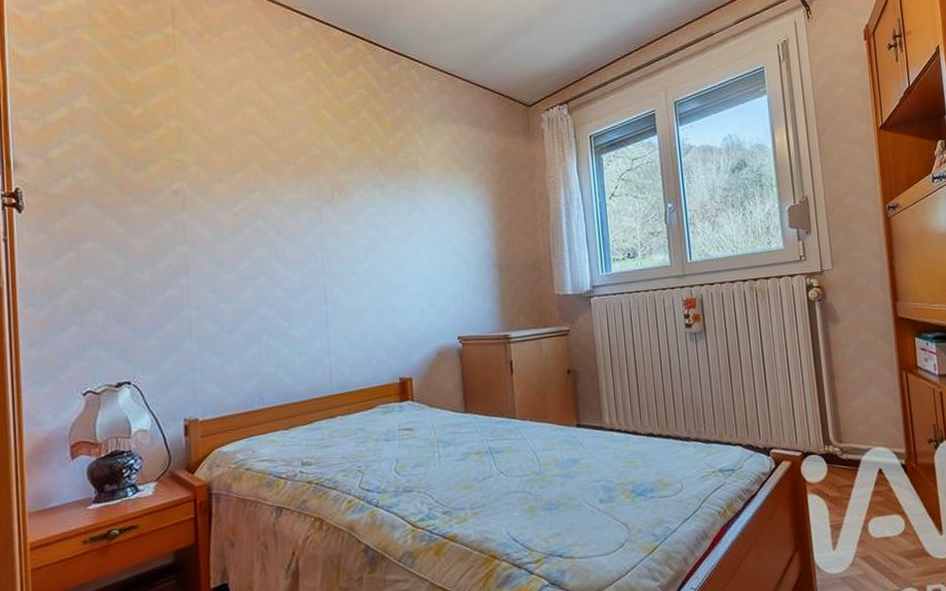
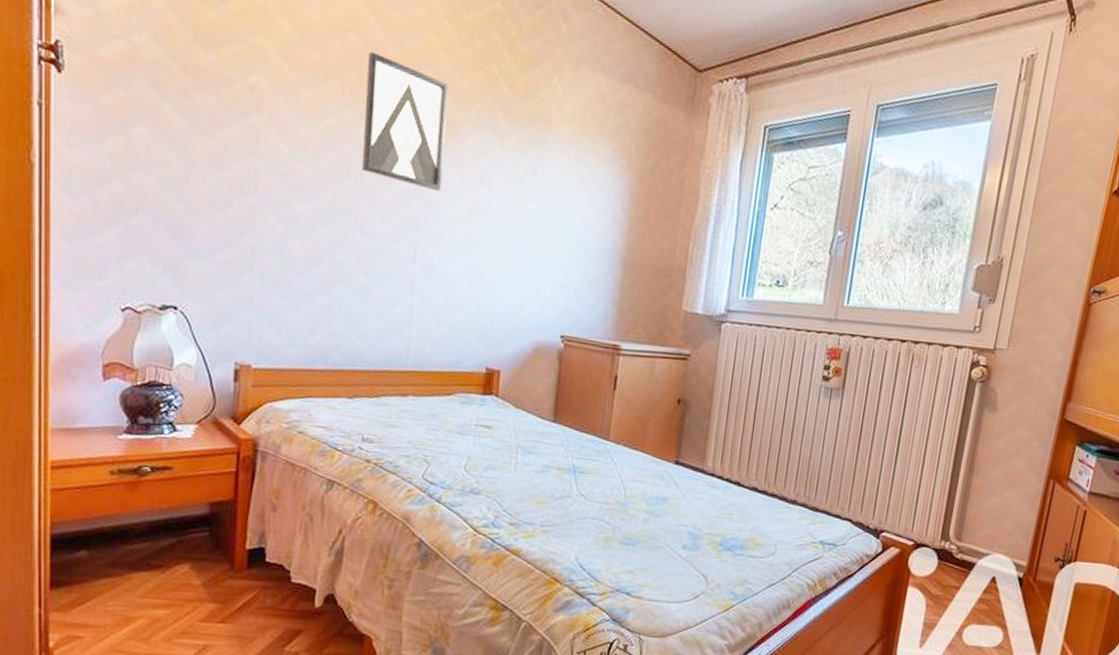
wall art: none [265,145,339,242] -> present [361,51,449,192]

